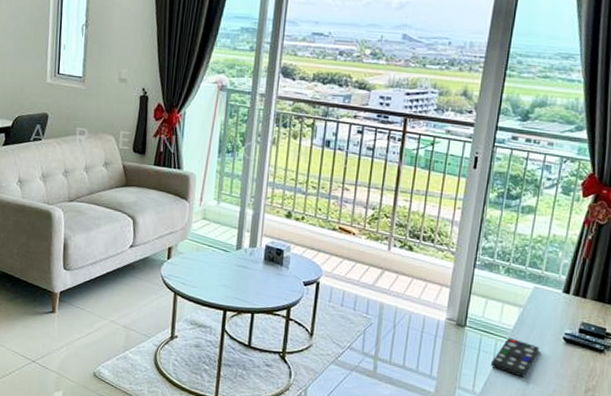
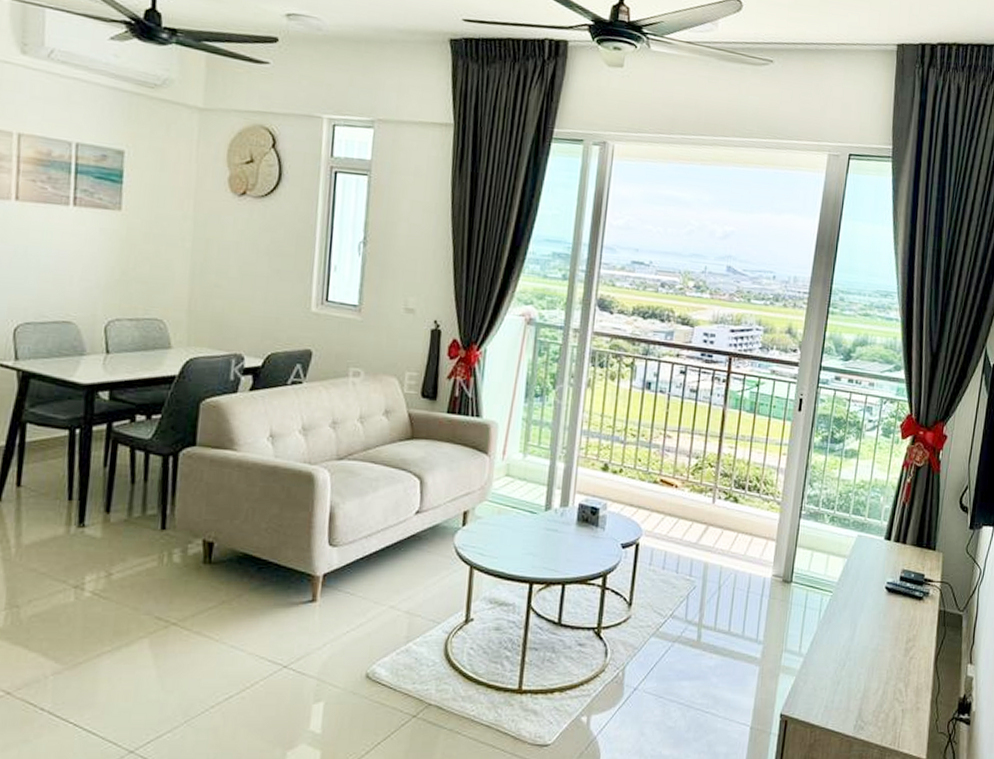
remote control: present [490,337,540,378] -> none [816,591,864,633]

